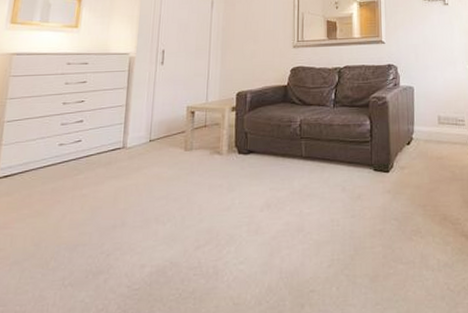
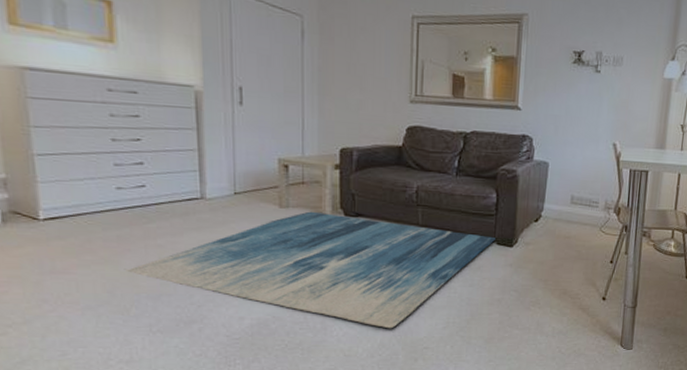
rug: none [51,152,372,270] -> present [124,211,495,329]

